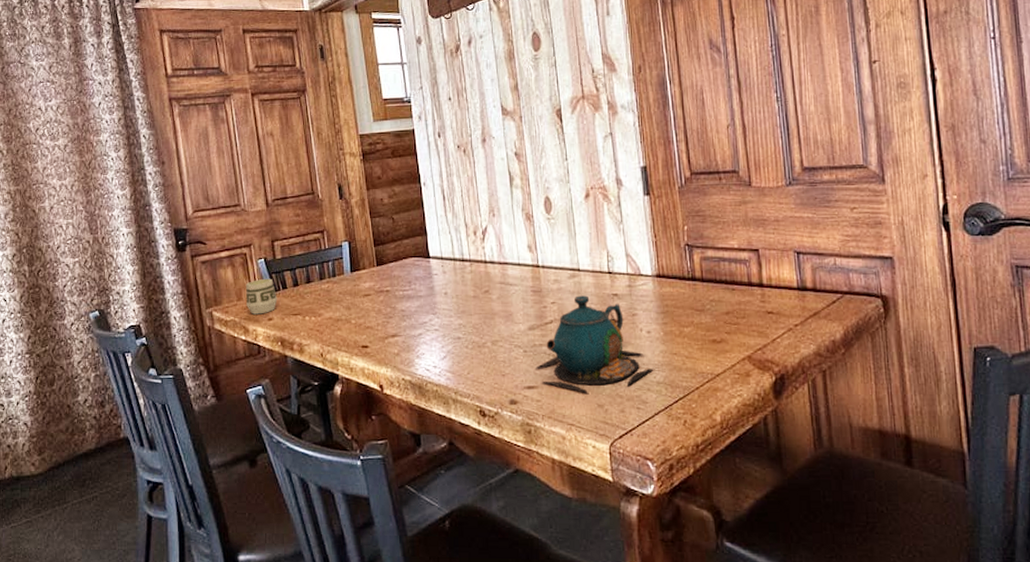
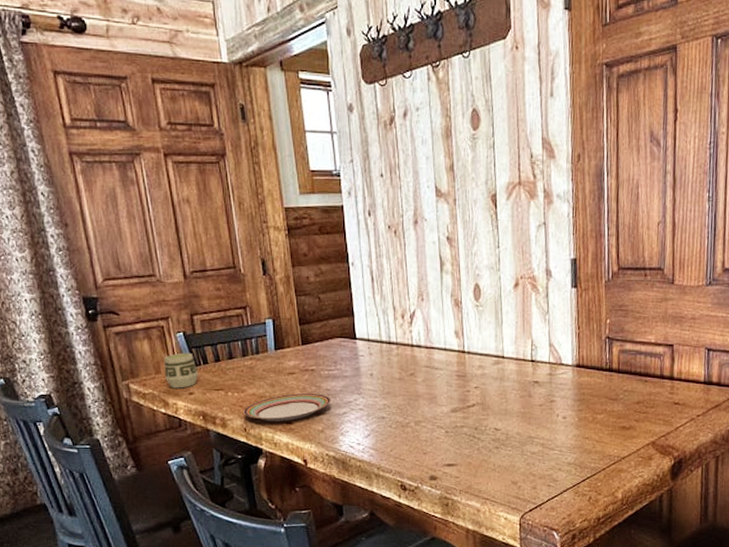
plate: none [320,315,407,345] -> present [243,393,331,422]
teapot: present [535,295,654,393] -> none [456,381,566,471]

